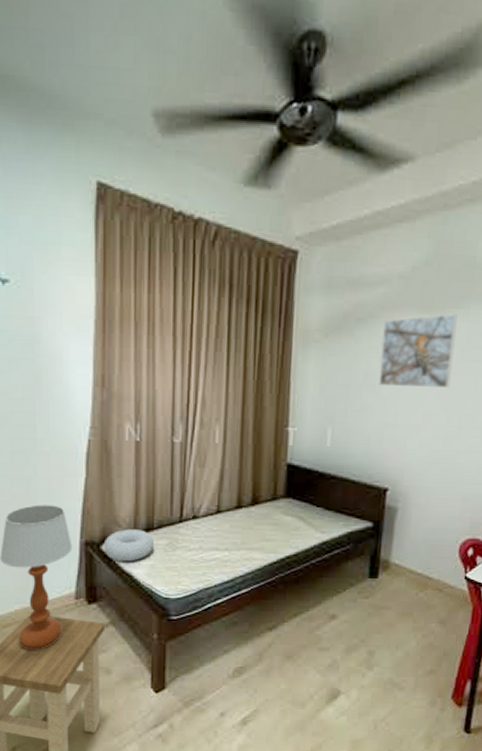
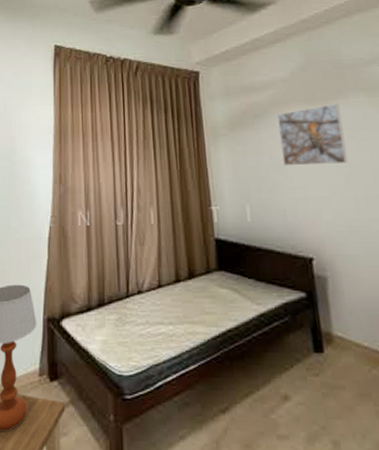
cushion: present [103,529,154,562] -> none [62,305,106,338]

